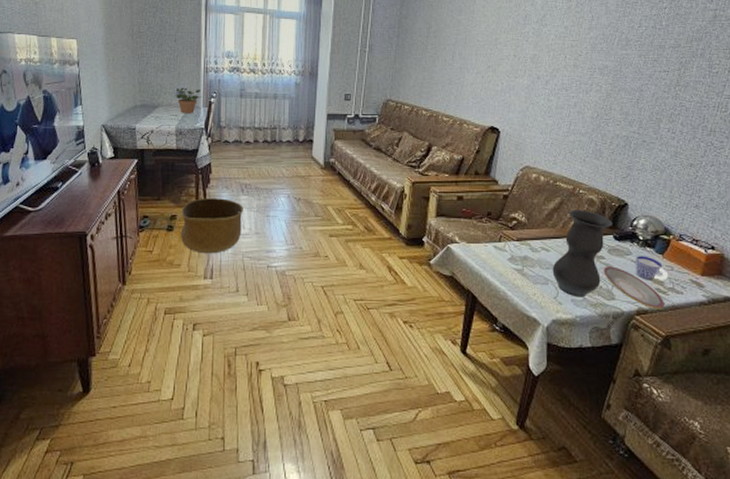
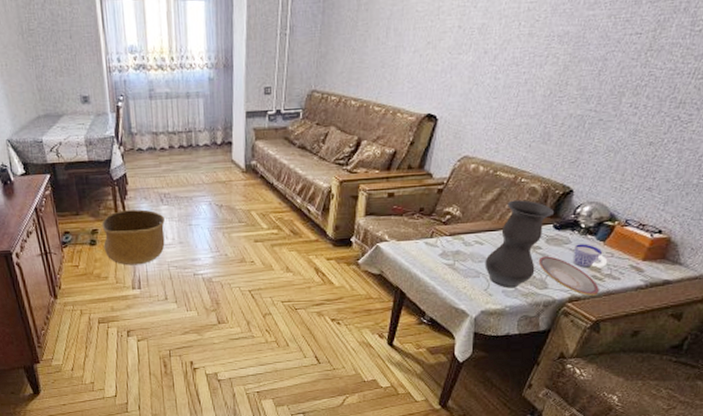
potted plant: present [174,87,202,114] -> none [78,91,108,122]

